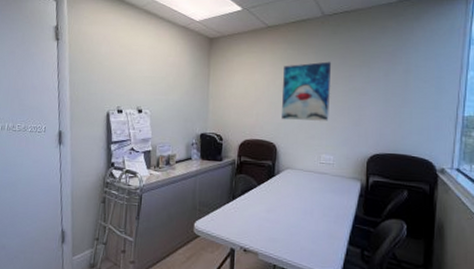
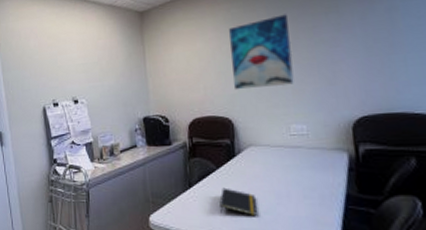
notepad: none [256,202,286,228] -> present [219,187,257,215]

